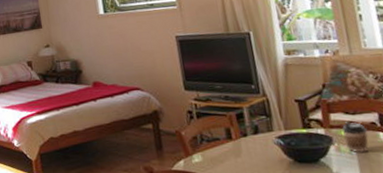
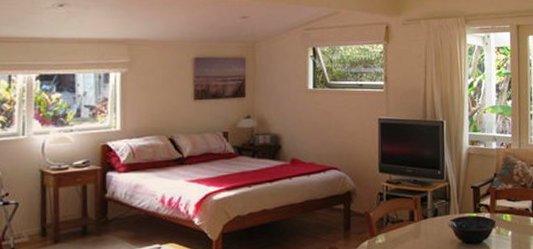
coffee cup: present [341,122,369,153] -> none [503,207,523,235]

